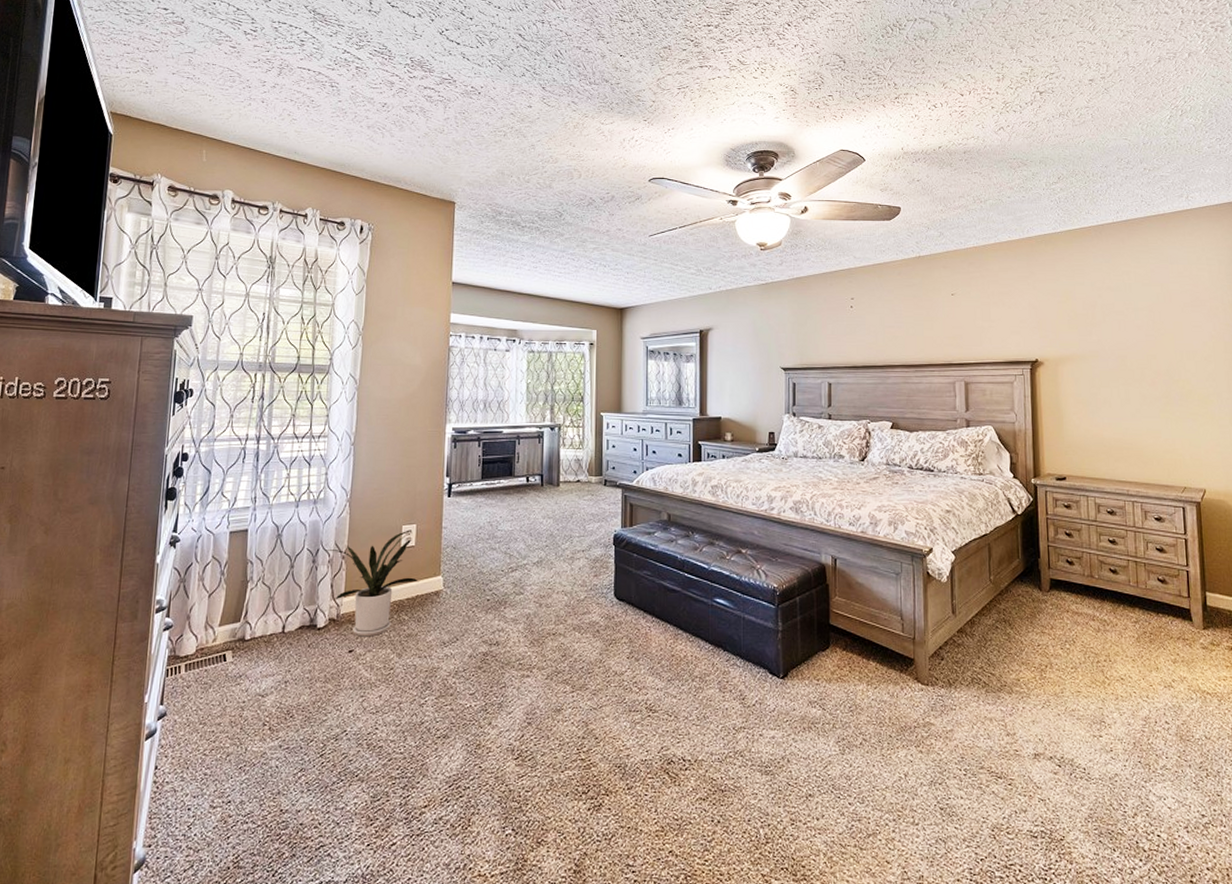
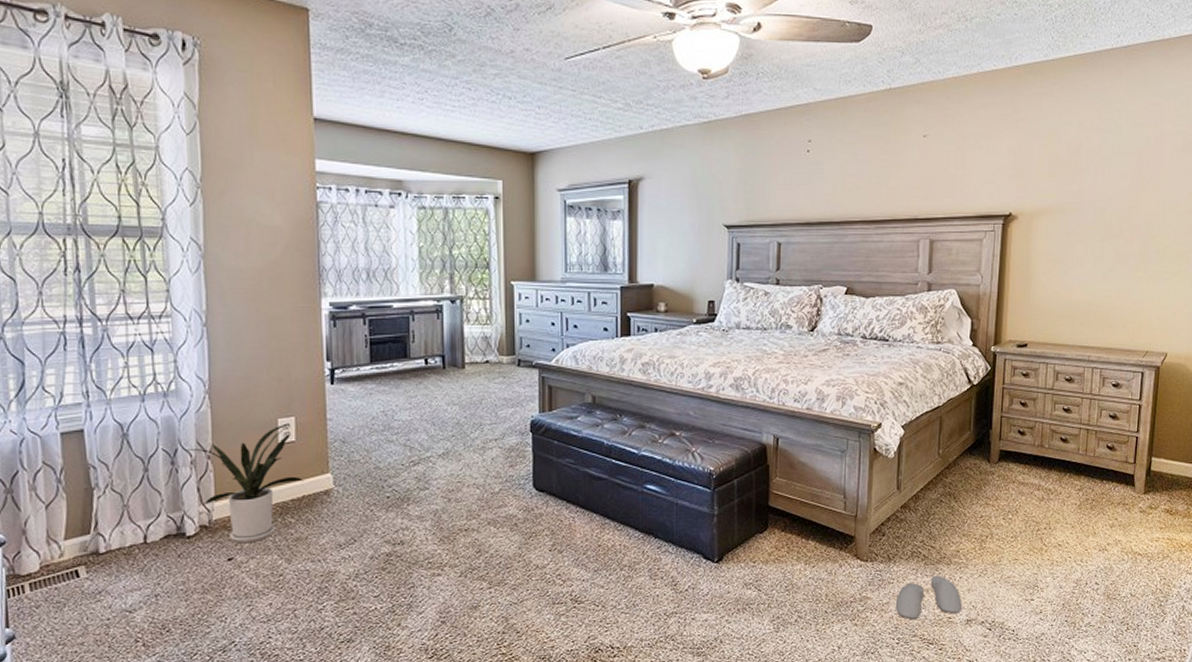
slippers: none [959,704,1028,750] -> present [895,575,962,620]

